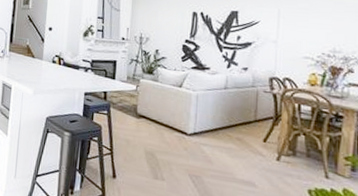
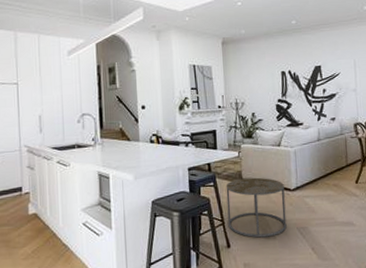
side table: none [116,112,182,178] -> present [226,177,287,238]

